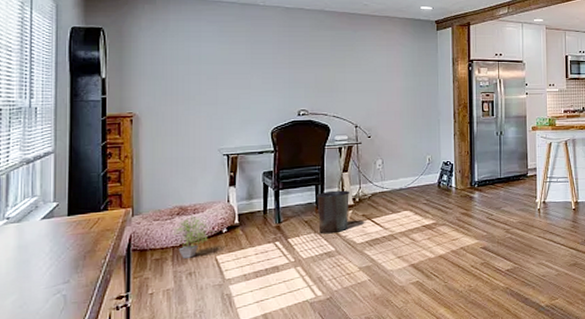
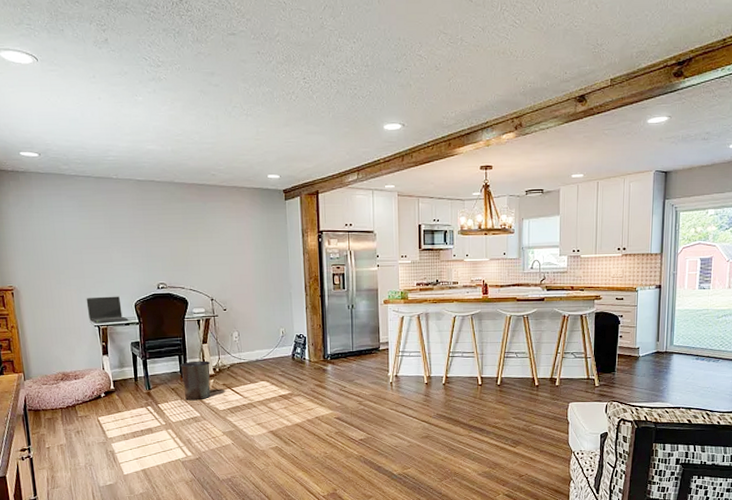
potted plant: present [172,214,212,258] -> none [59,380,92,419]
laptop: none [216,123,263,153] -> present [86,296,129,324]

